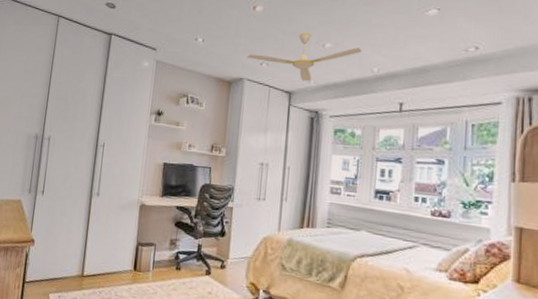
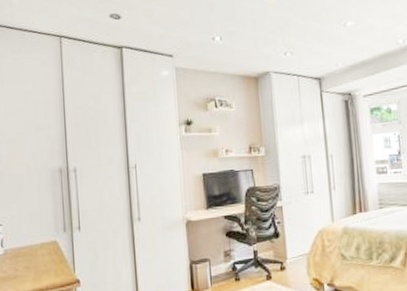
ceiling fan: present [246,32,362,82] -> none [269,14,384,65]

